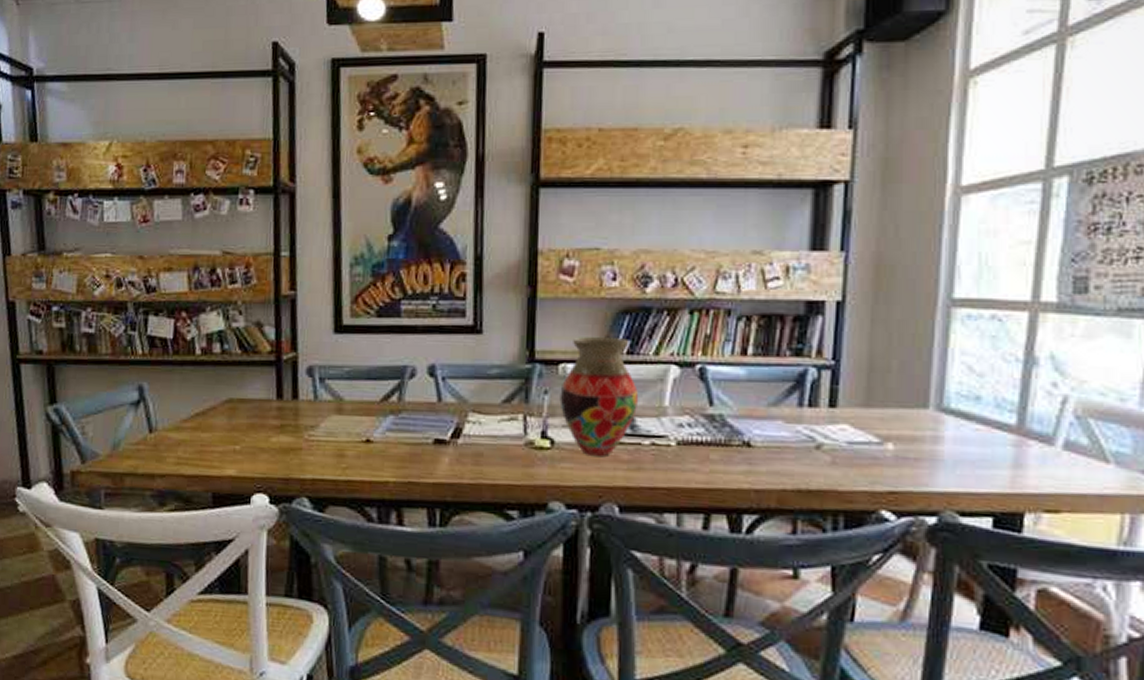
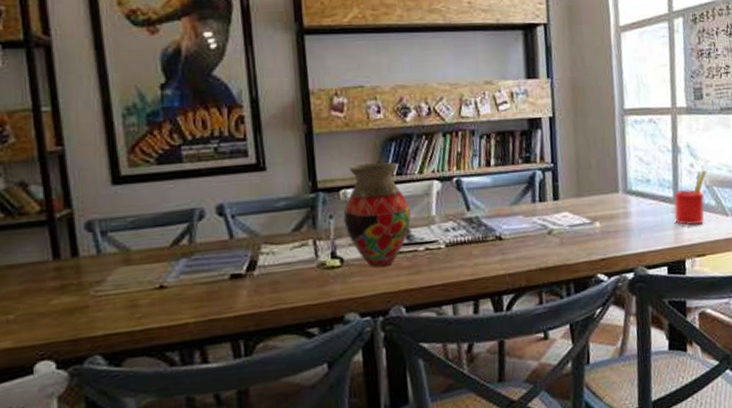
straw: none [1015,392,1079,469] -> present [674,169,707,226]

